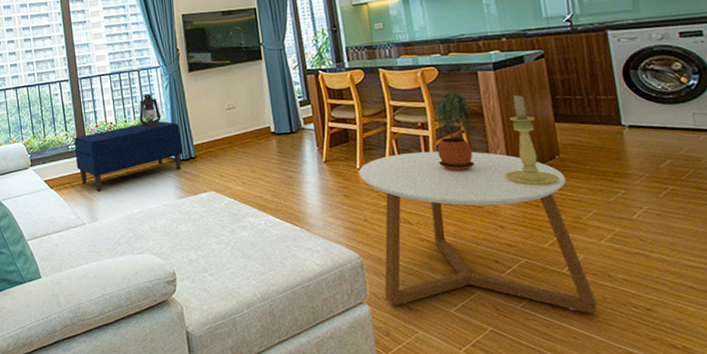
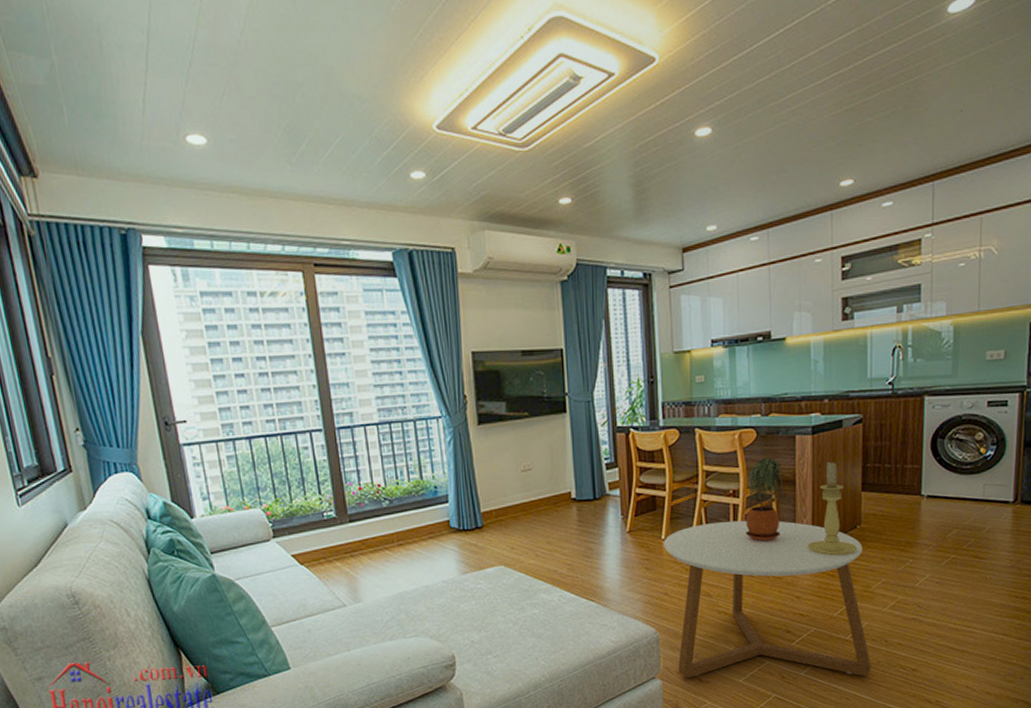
bench: present [74,121,183,192] -> none [330,484,468,568]
lantern: present [139,93,161,130] -> none [415,450,442,495]

